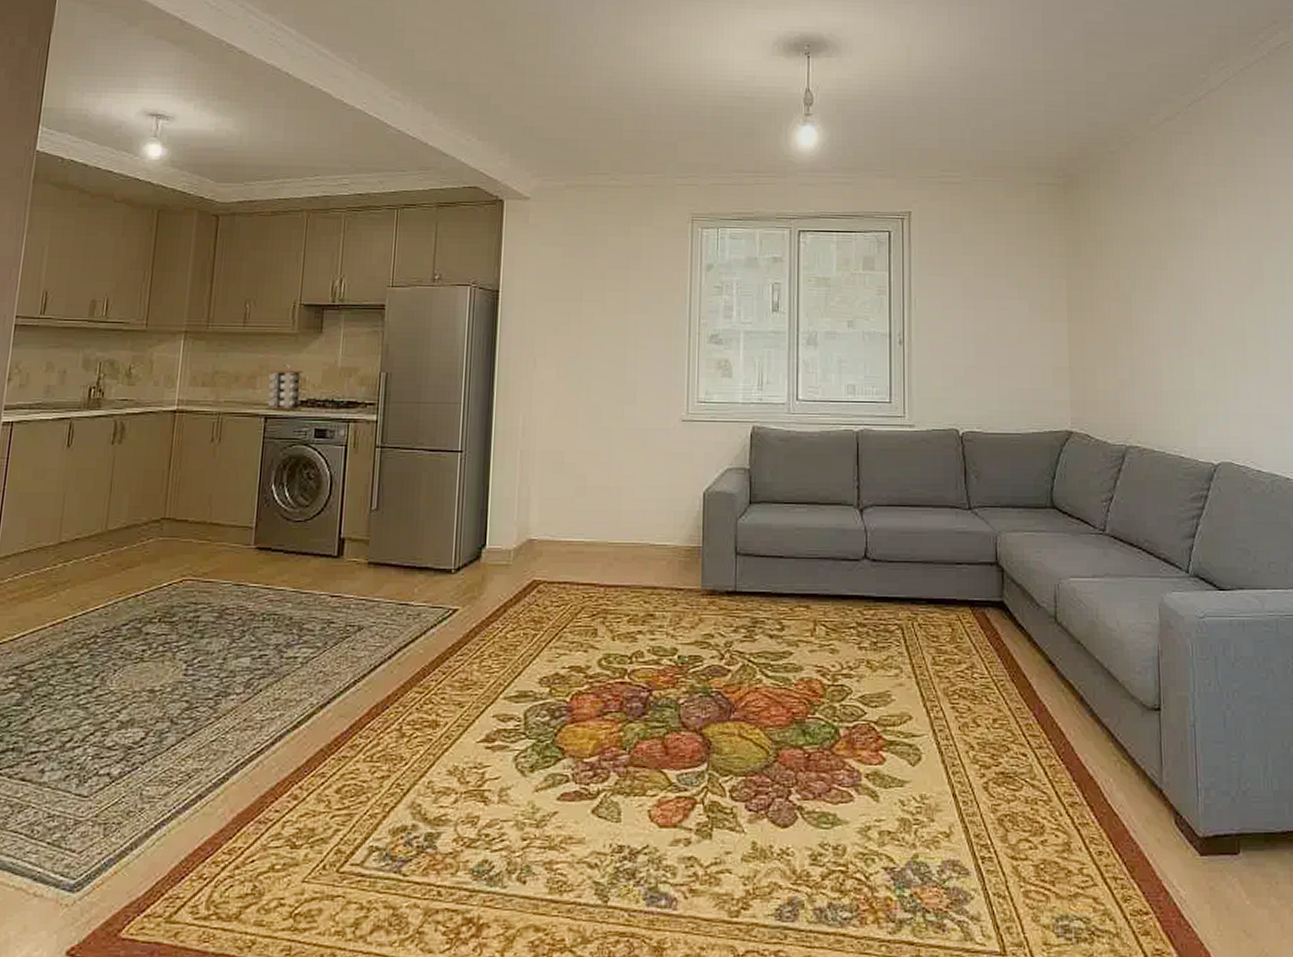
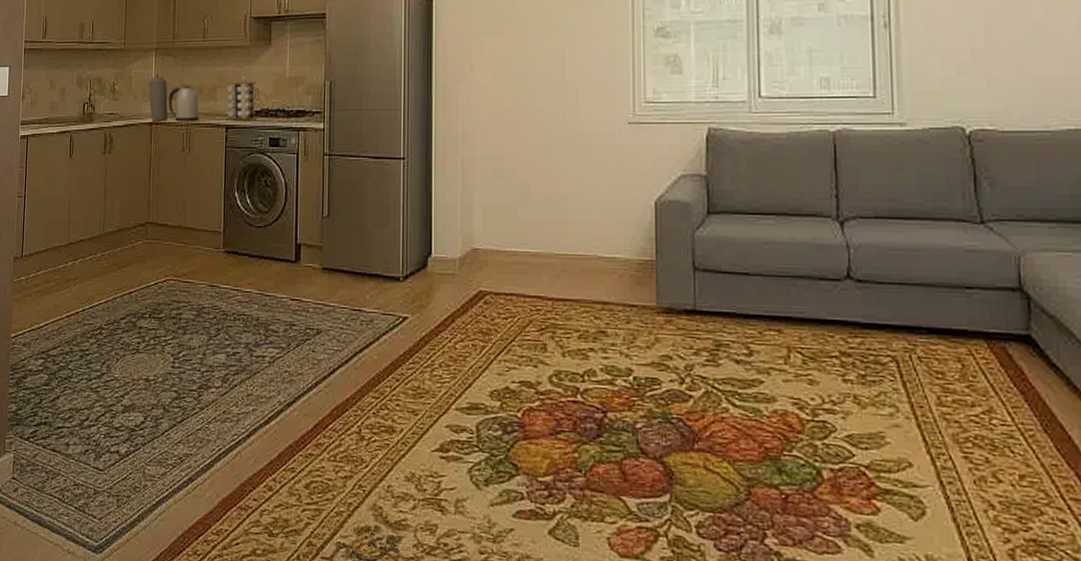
canister: none [173,358,197,409] -> present [148,73,168,121]
kettle: none [196,373,235,411] -> present [168,86,200,122]

